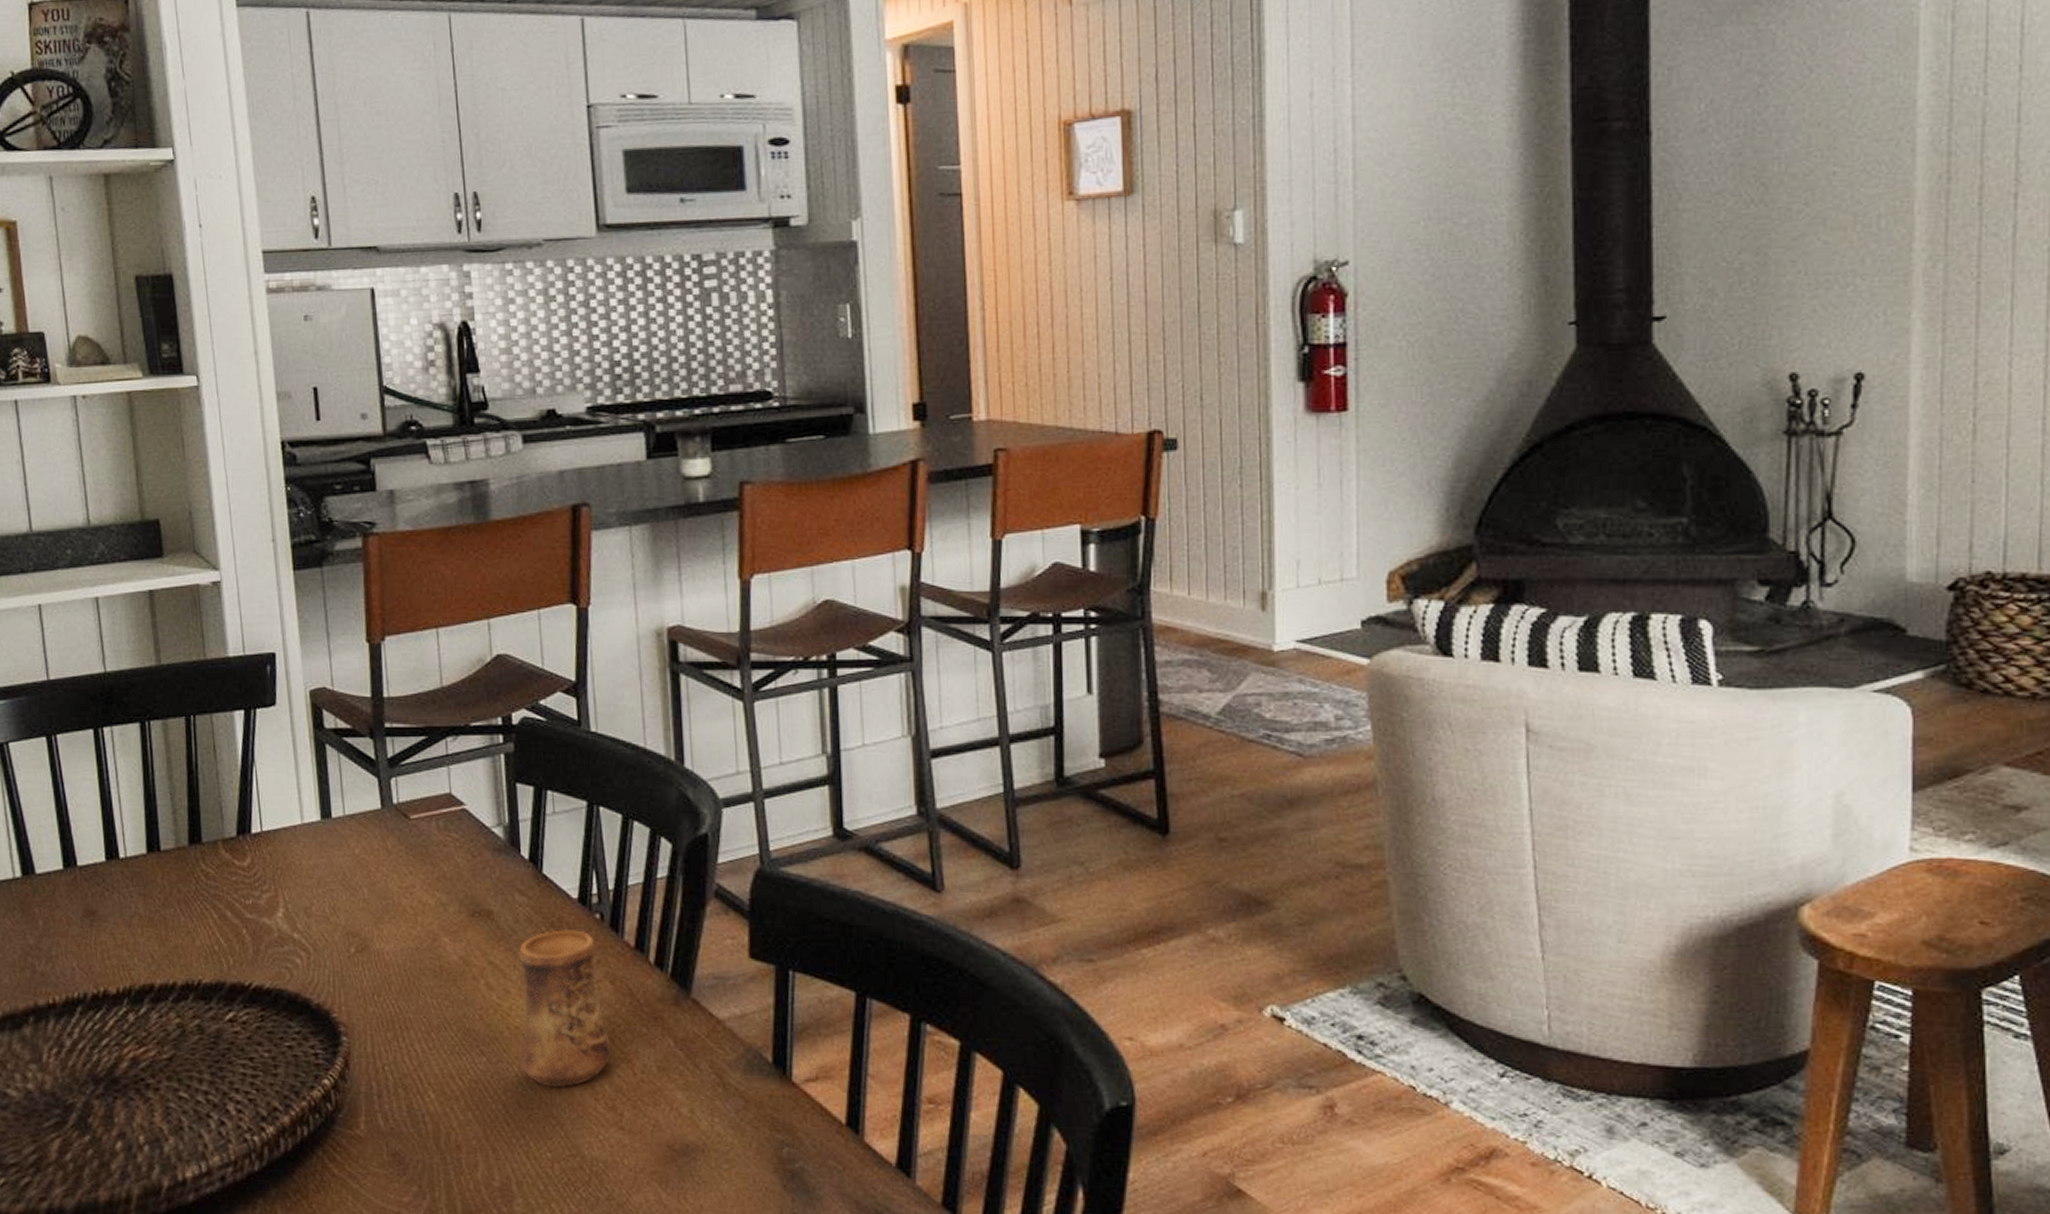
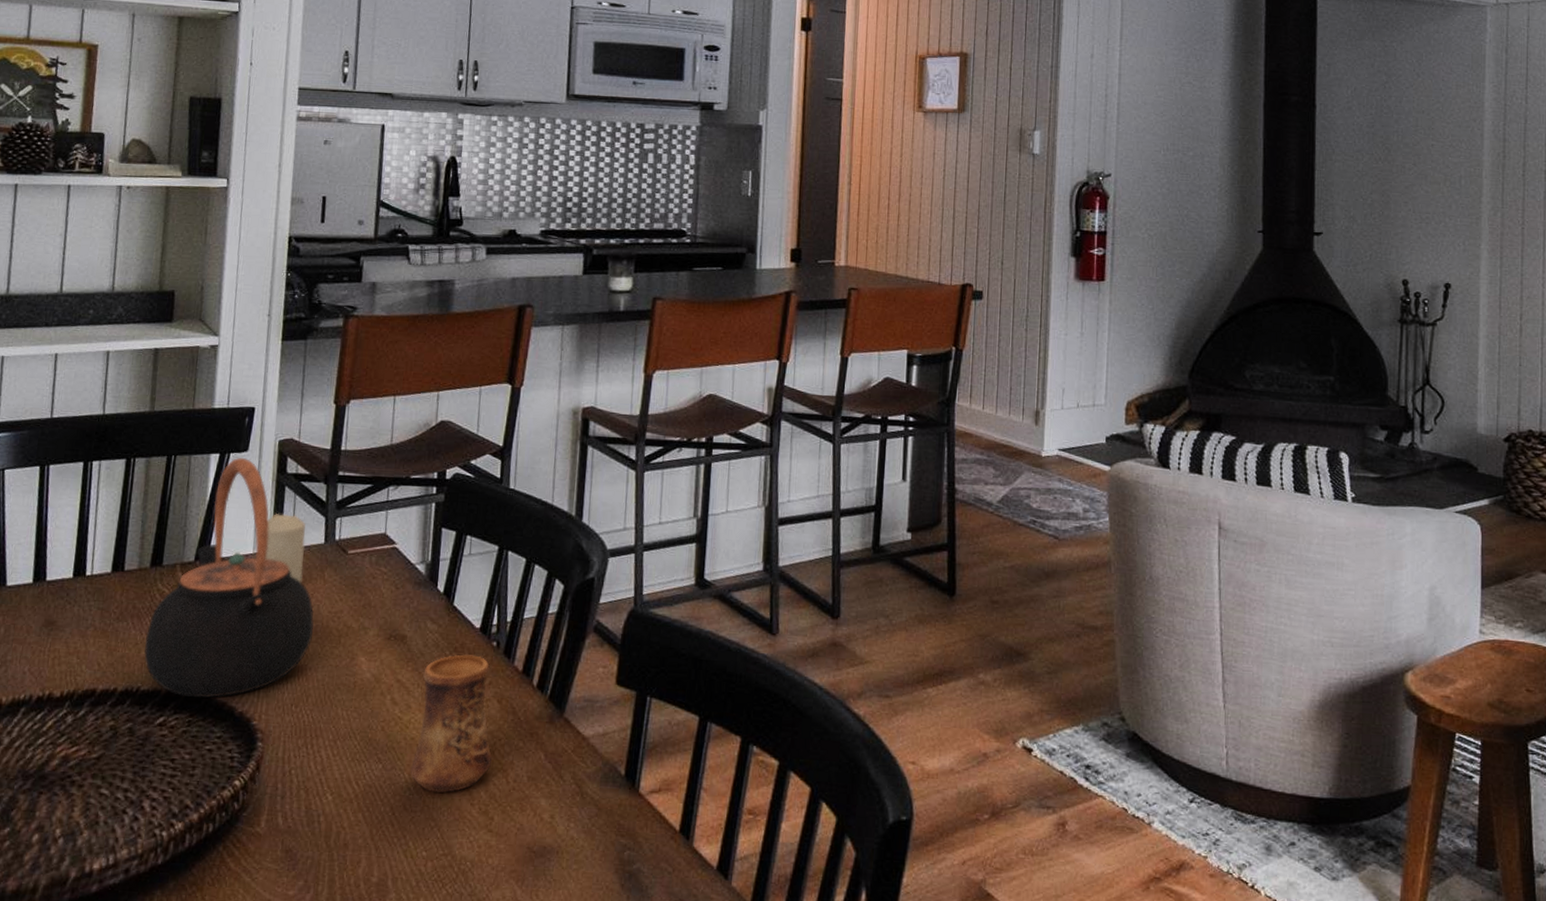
teapot: none [198,712,384,990] -> present [144,457,314,698]
candle: none [312,775,363,855] -> present [265,512,306,583]

